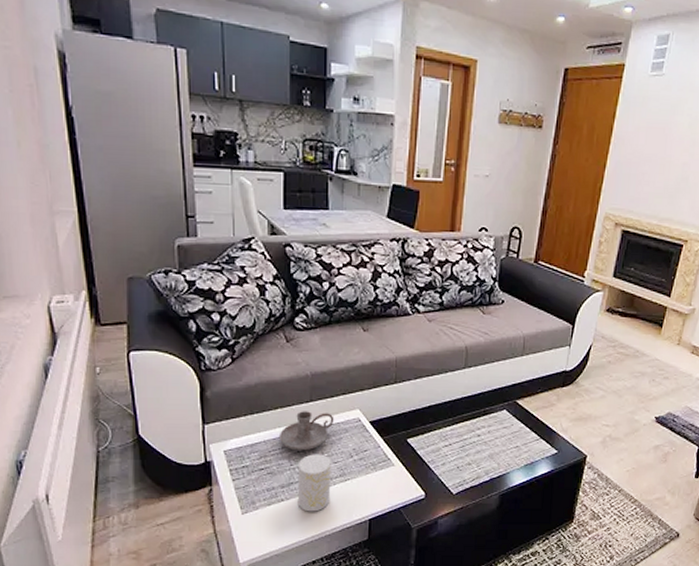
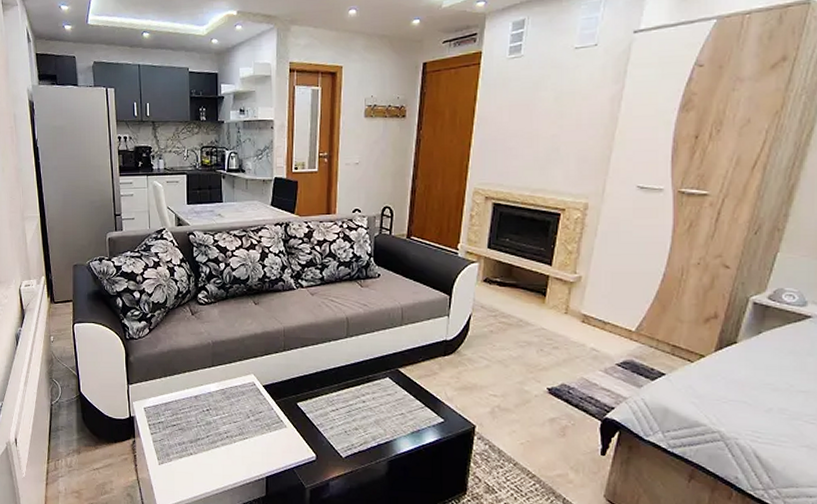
candle holder: present [280,411,334,451] -> none [188,375,233,411]
cup: present [297,454,331,512] -> none [203,413,232,467]

